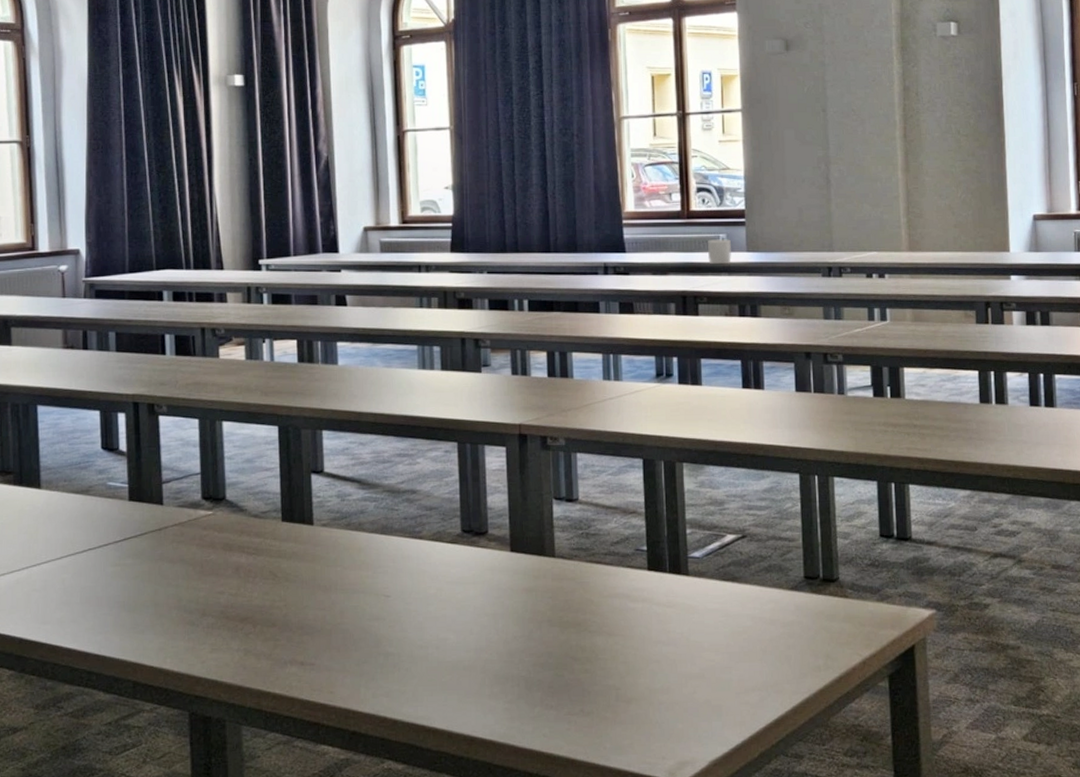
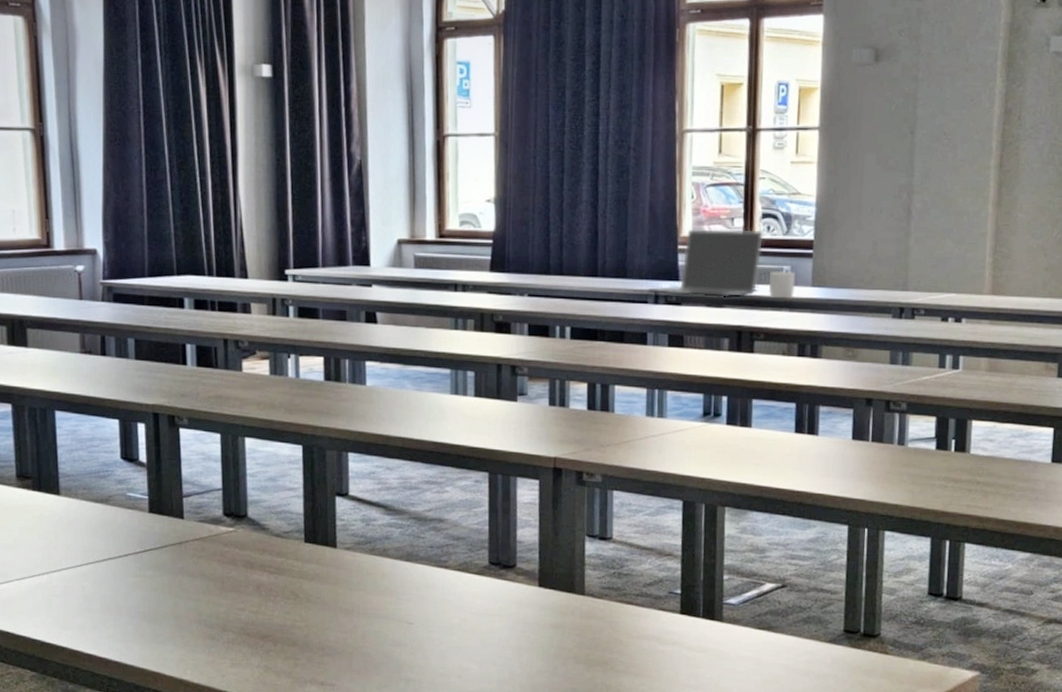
laptop: none [597,203,700,266] -> present [647,229,764,297]

